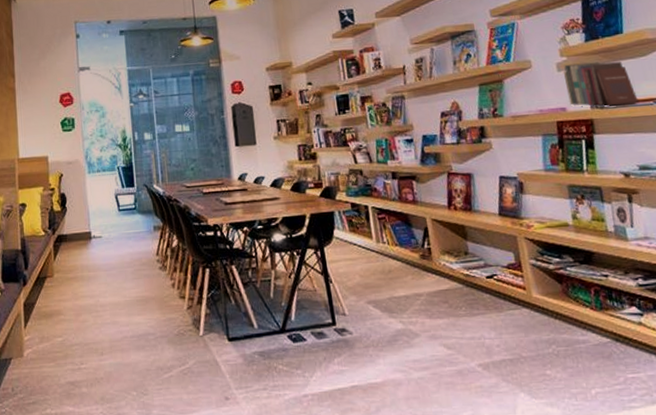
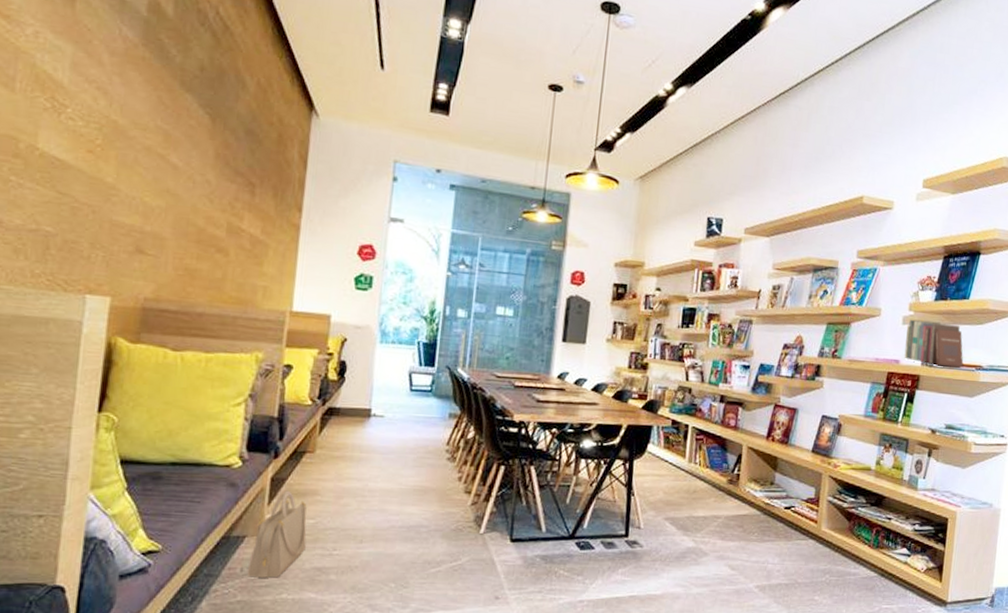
handbag: none [17,313,59,396] -> present [246,490,307,578]

